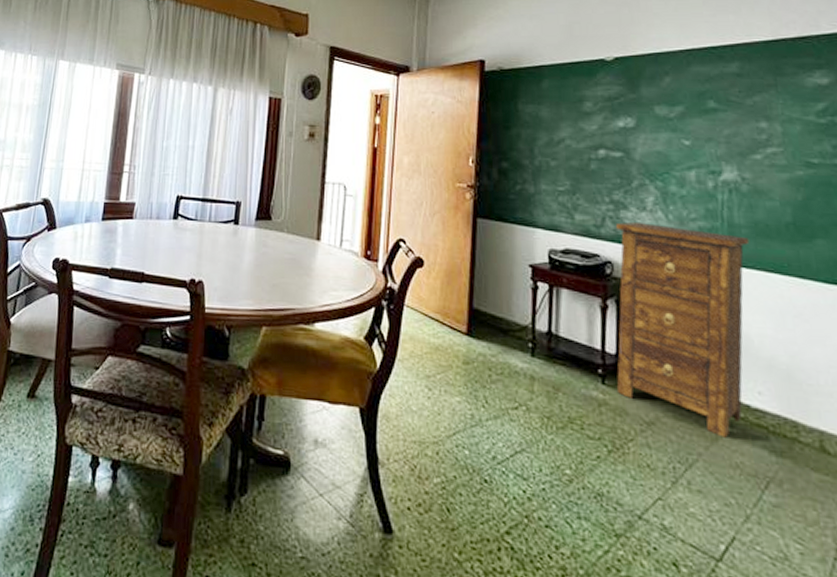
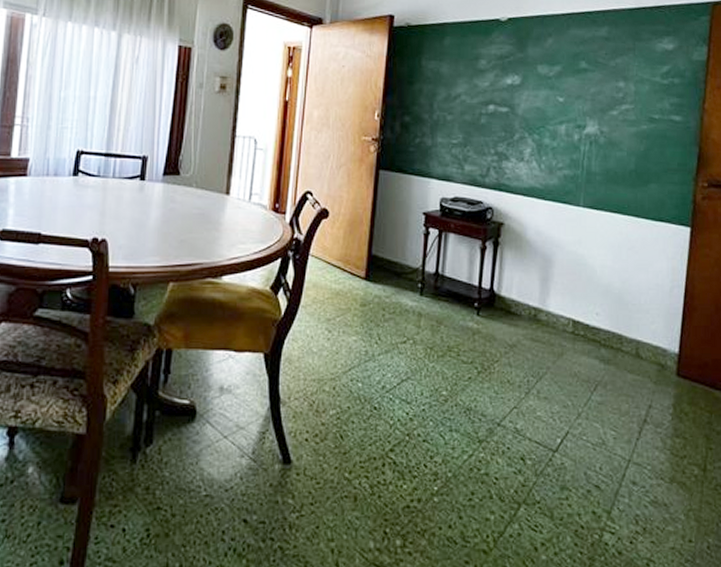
cabinet: present [615,222,750,438] -> none [489,172,602,353]

